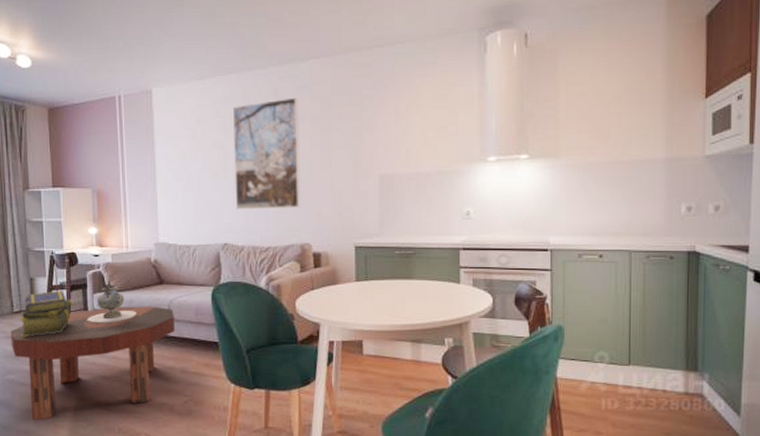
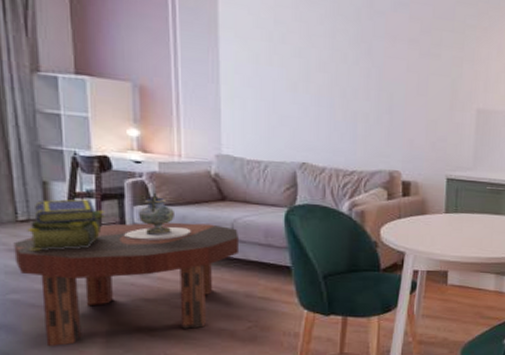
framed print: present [232,97,301,210] -> none [317,12,396,133]

